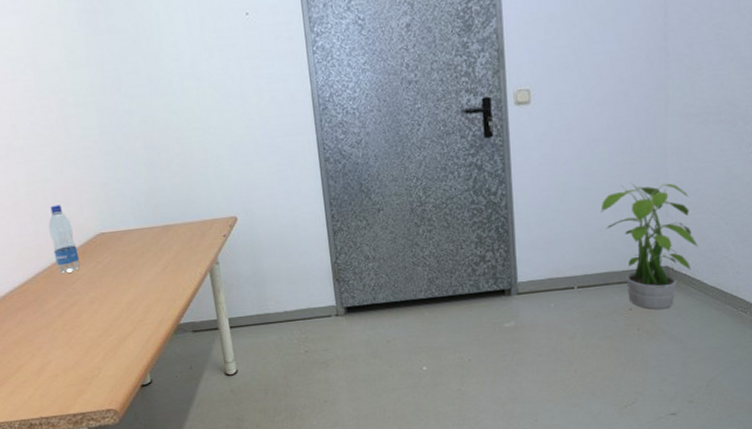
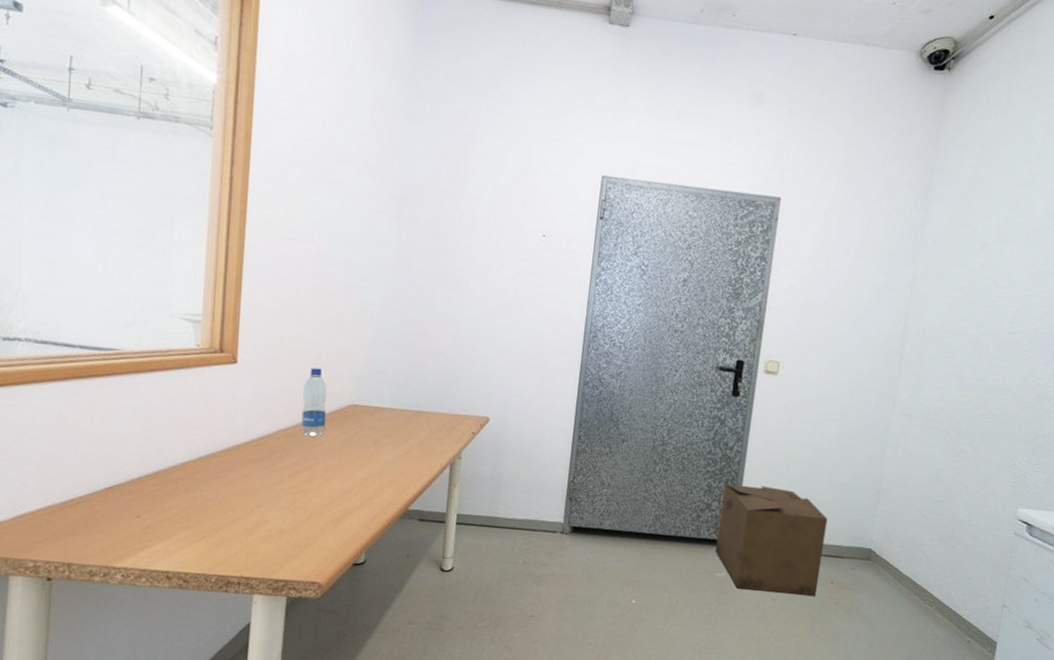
cardboard box: none [495,223,616,335] -> present [715,483,828,597]
potted plant: present [600,183,698,310] -> none [821,466,900,589]

